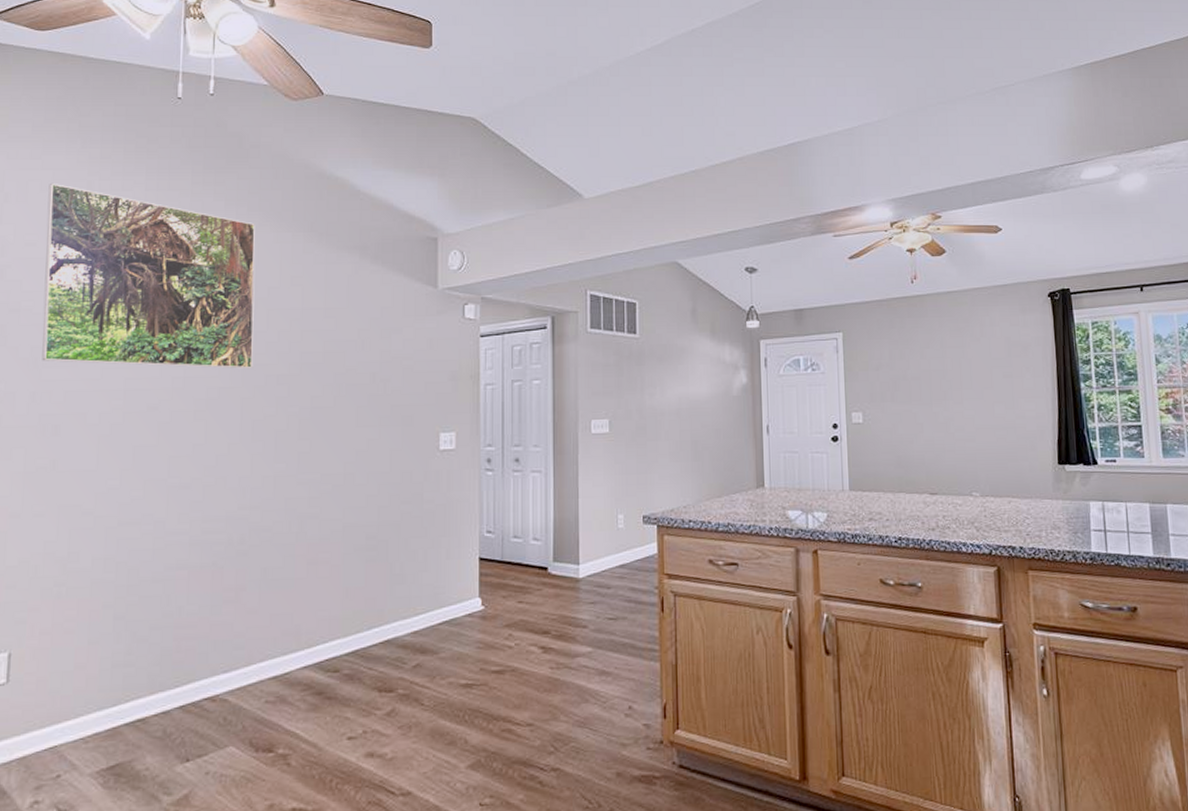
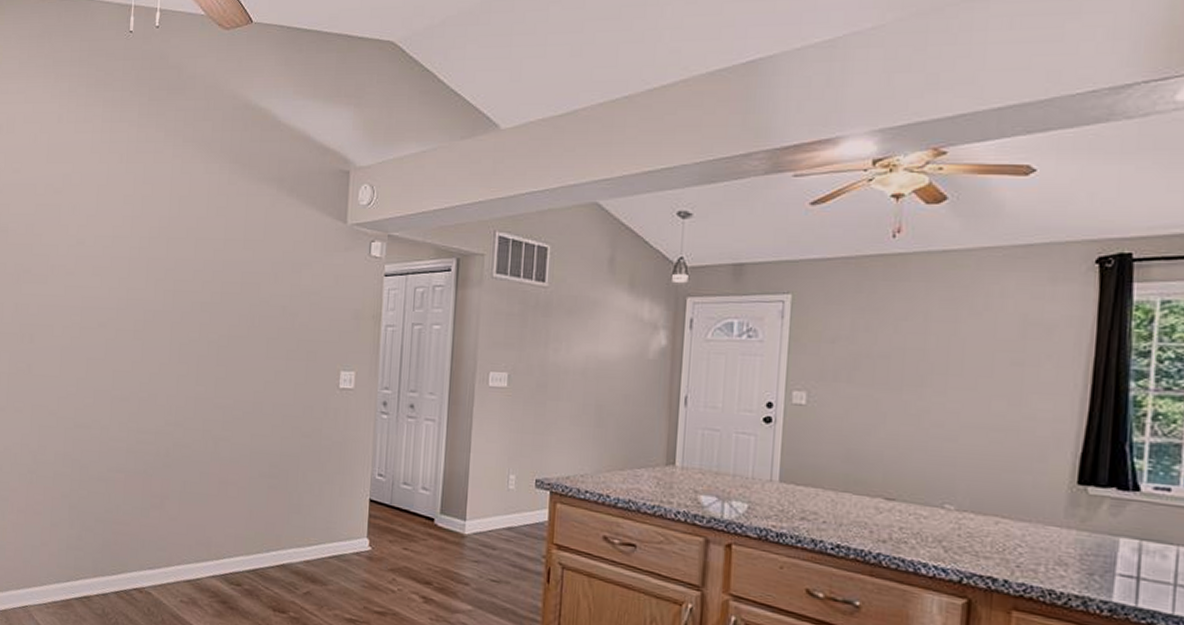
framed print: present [42,184,255,369] -> none [22,116,189,295]

